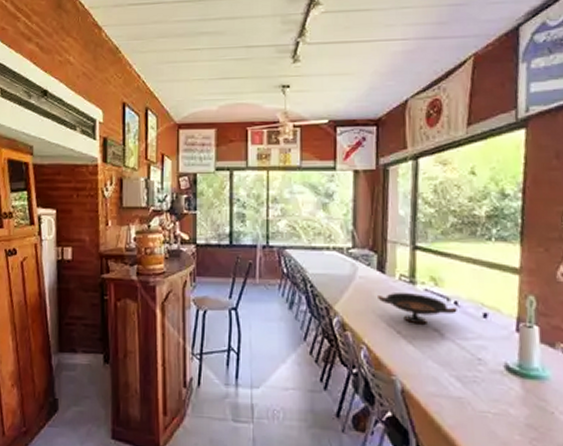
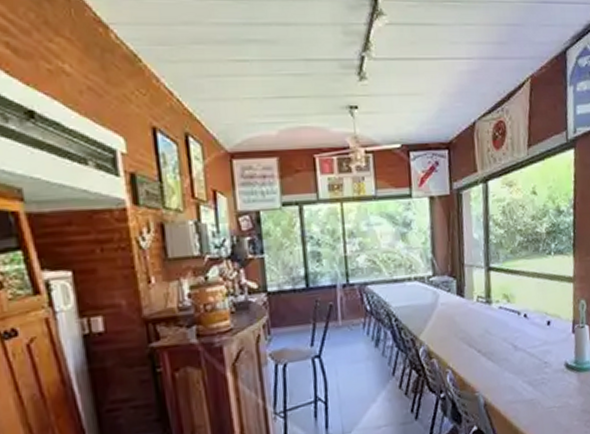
decorative bowl: present [378,293,457,324] -> none [459,312,527,341]

